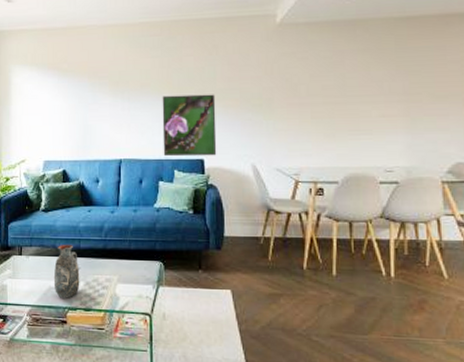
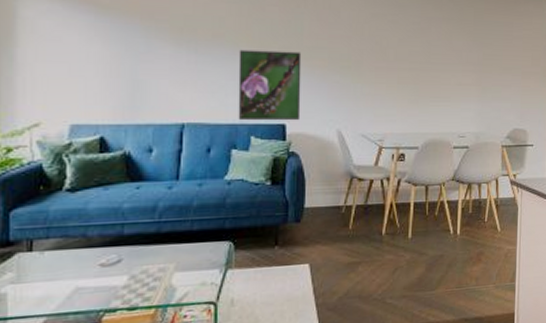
decorative vase: present [53,244,80,298] -> none [82,230,122,300]

